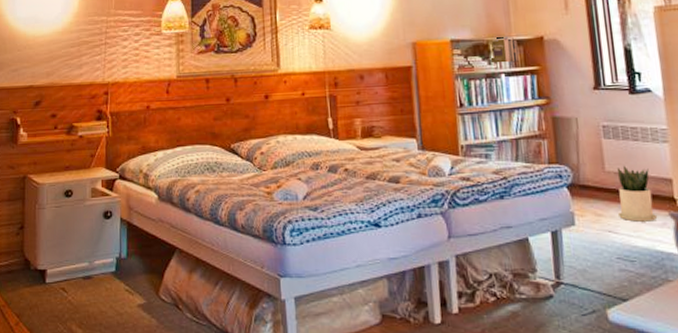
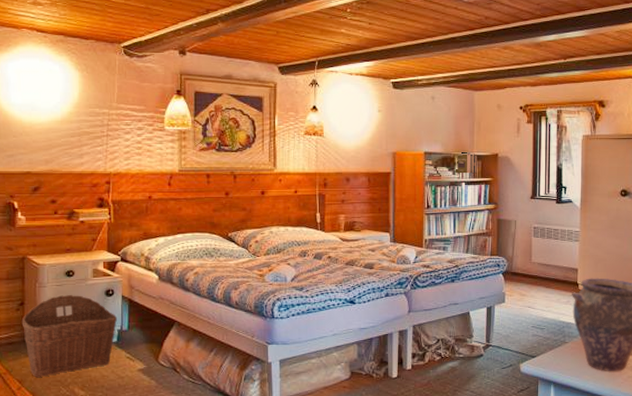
wicker basket: none [21,217,115,312] -> present [21,295,117,378]
planter: present [616,165,658,222] -> none [537,258,564,300]

